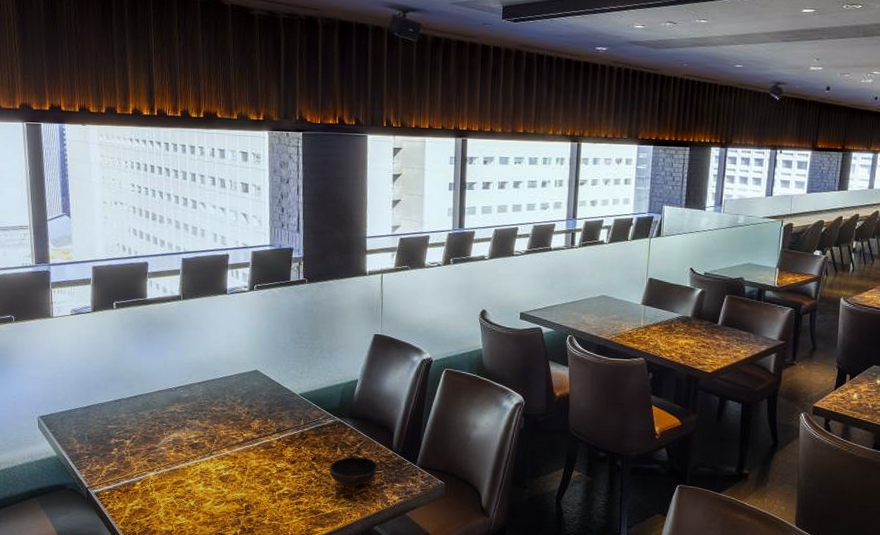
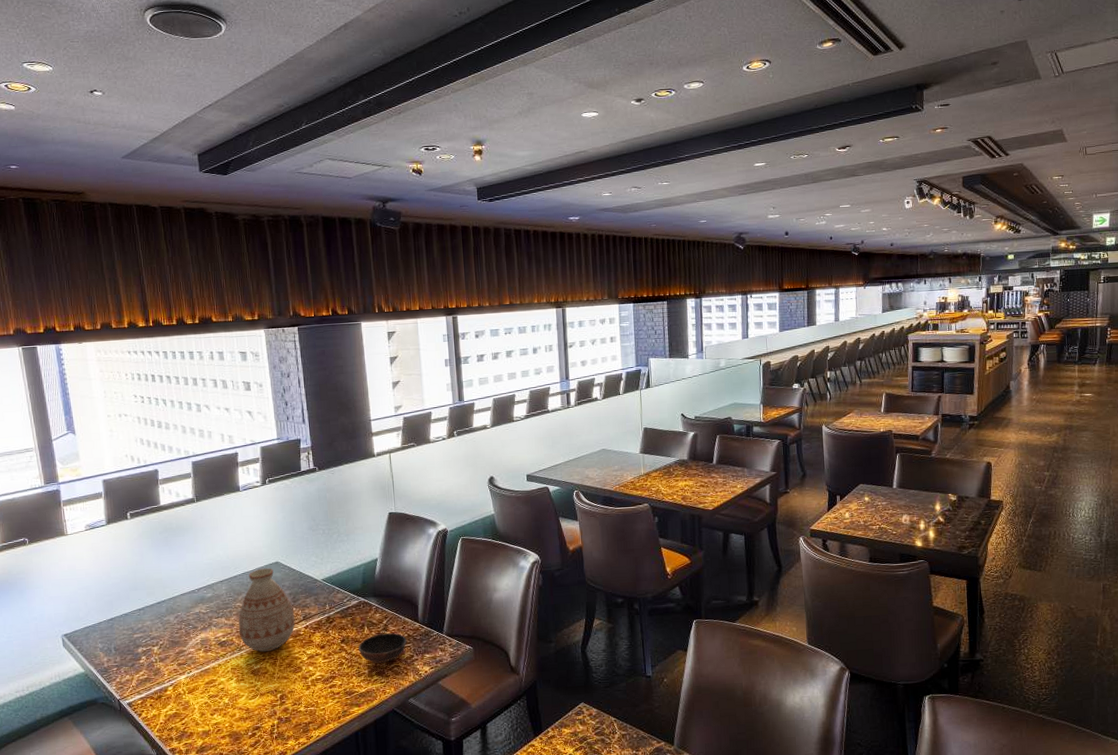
vase: none [211,375,269,460] -> present [238,568,295,652]

